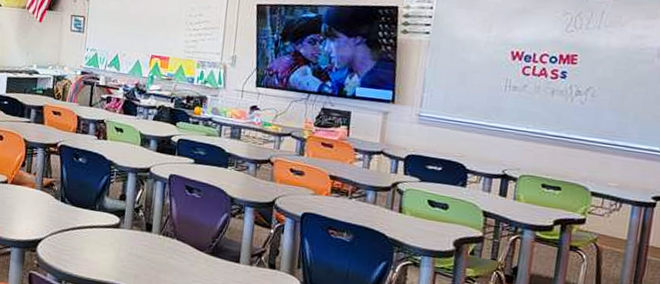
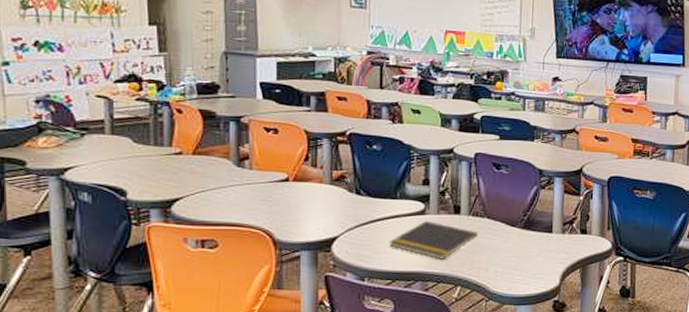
notepad: none [85,234,167,274] -> present [388,220,479,259]

